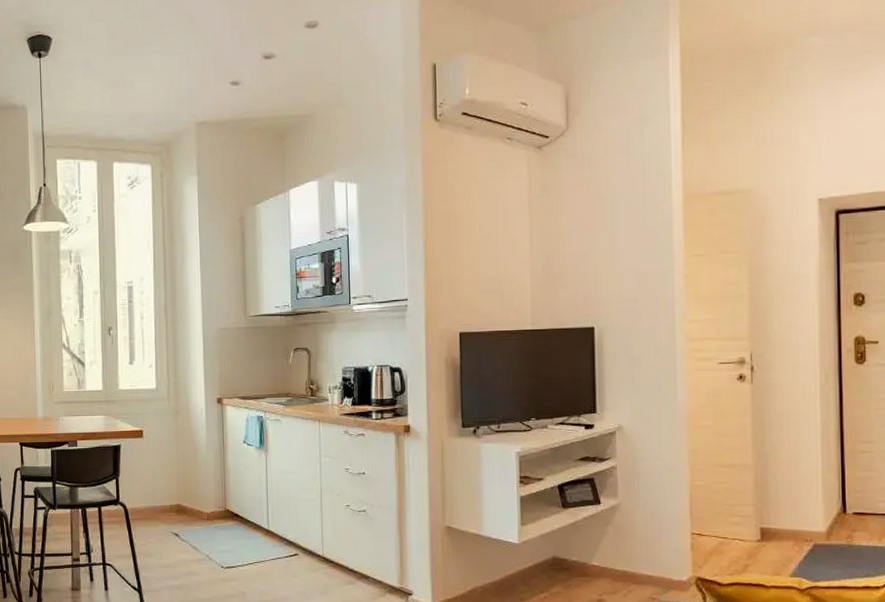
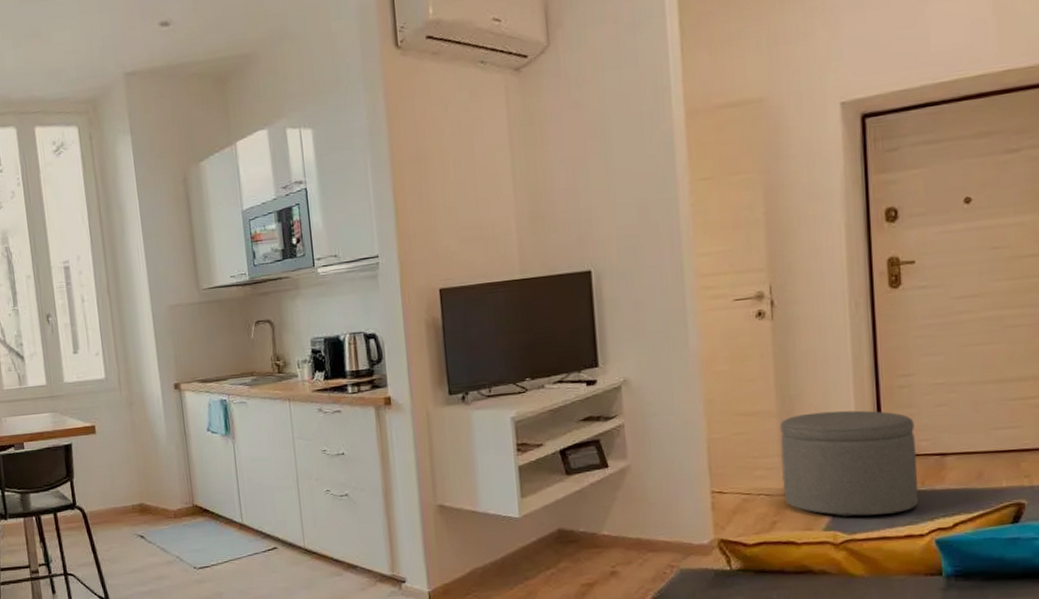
ottoman: none [755,469,876,566] -> present [780,410,919,517]

